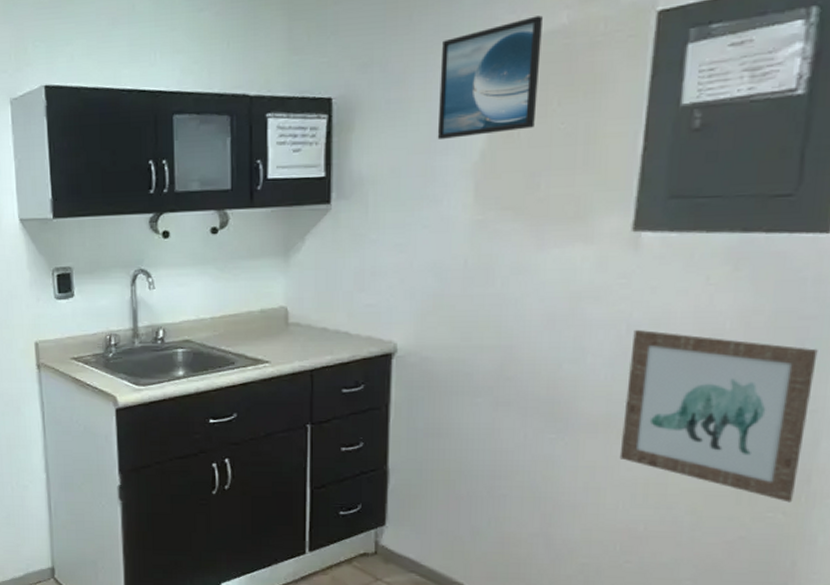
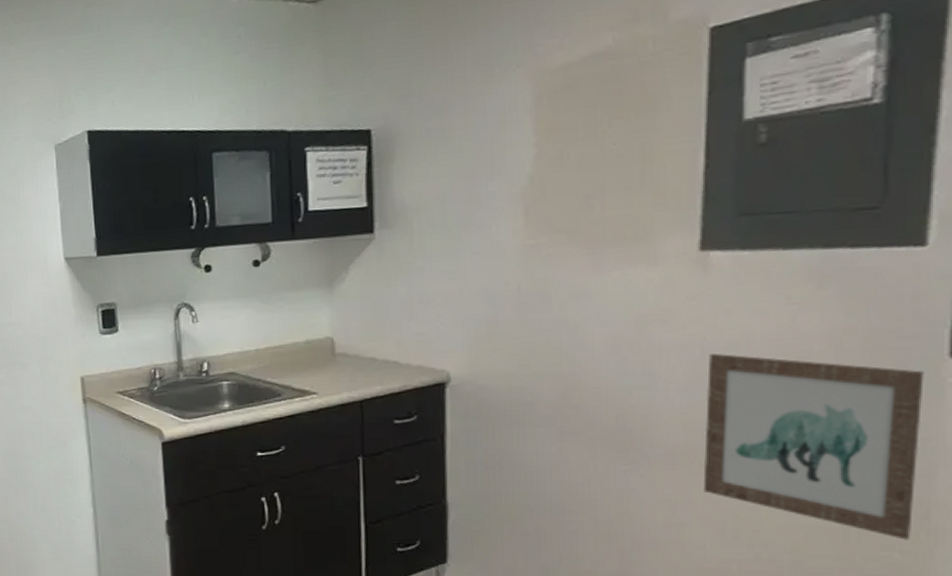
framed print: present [437,15,543,139] -> none [481,39,587,165]

